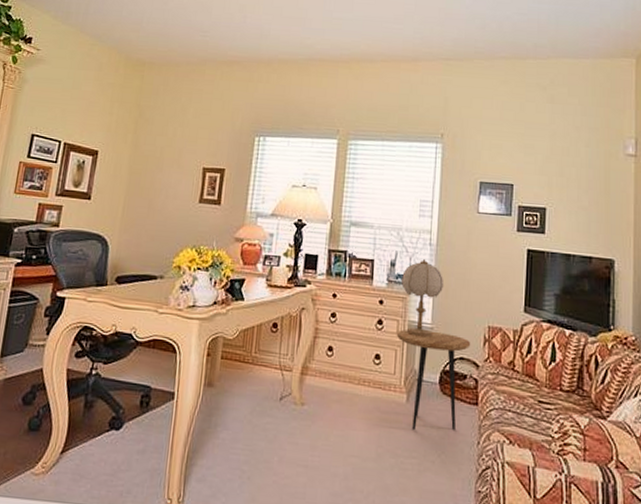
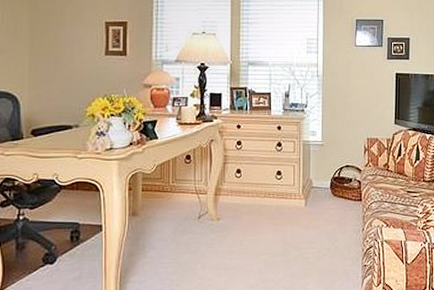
side table: present [396,330,471,431] -> none [293,147,354,227]
table lamp: present [402,258,444,338] -> none [295,88,331,153]

